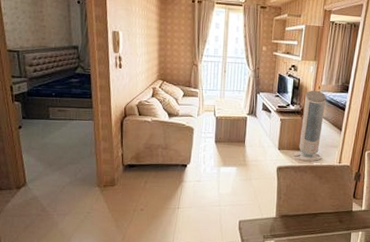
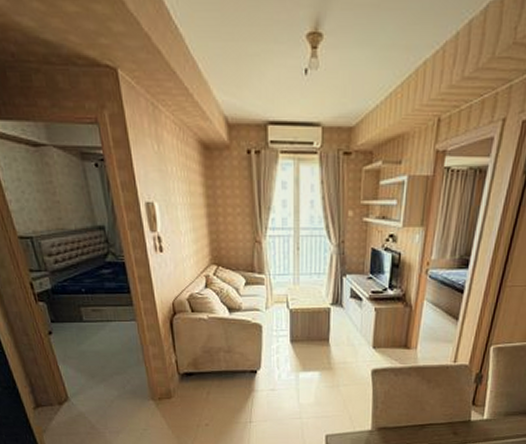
air purifier: present [293,90,327,162] -> none [392,267,438,362]

